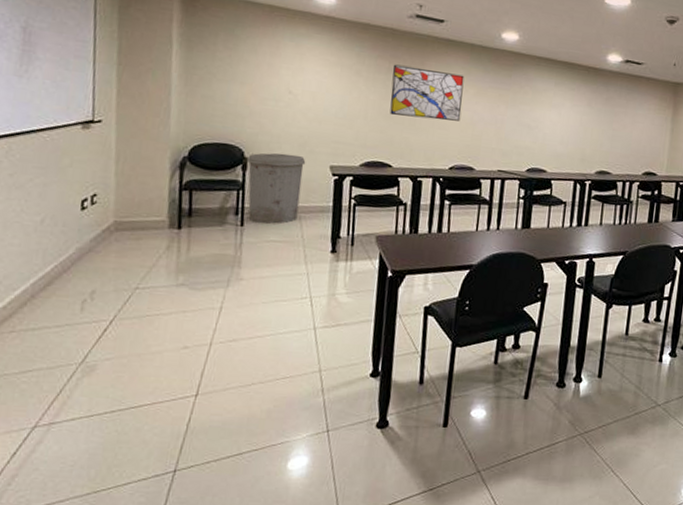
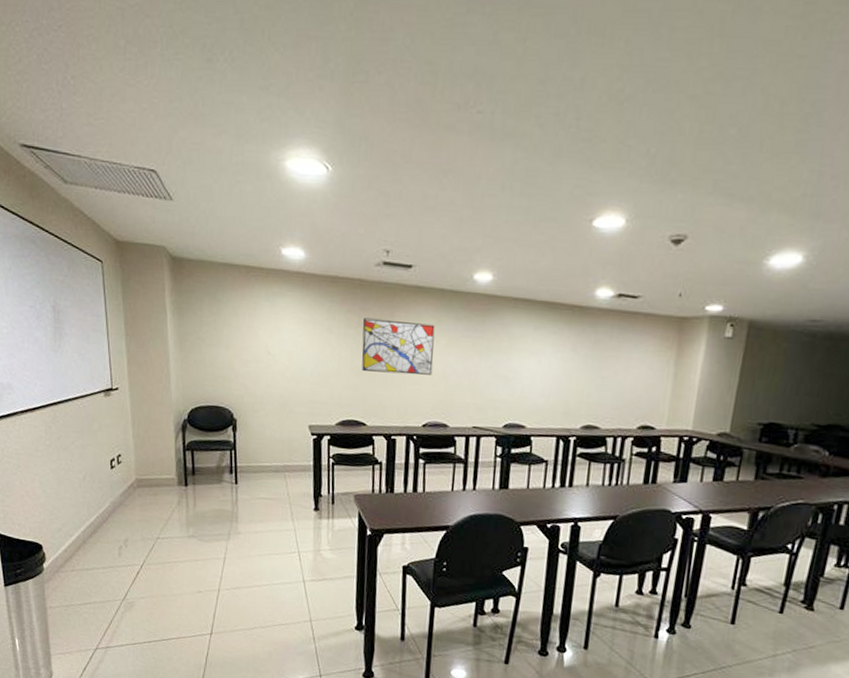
trash can: present [246,153,306,224] -> none [235,413,287,482]

